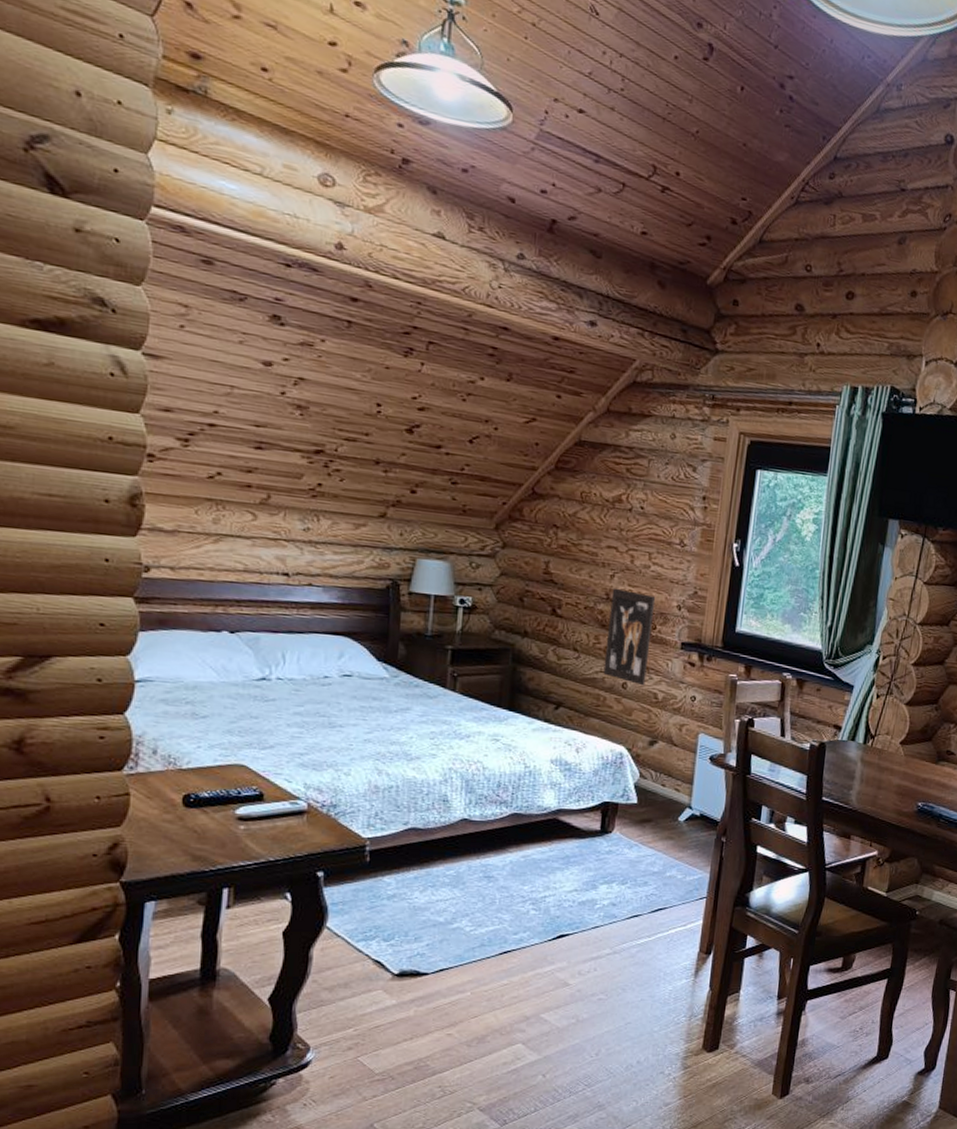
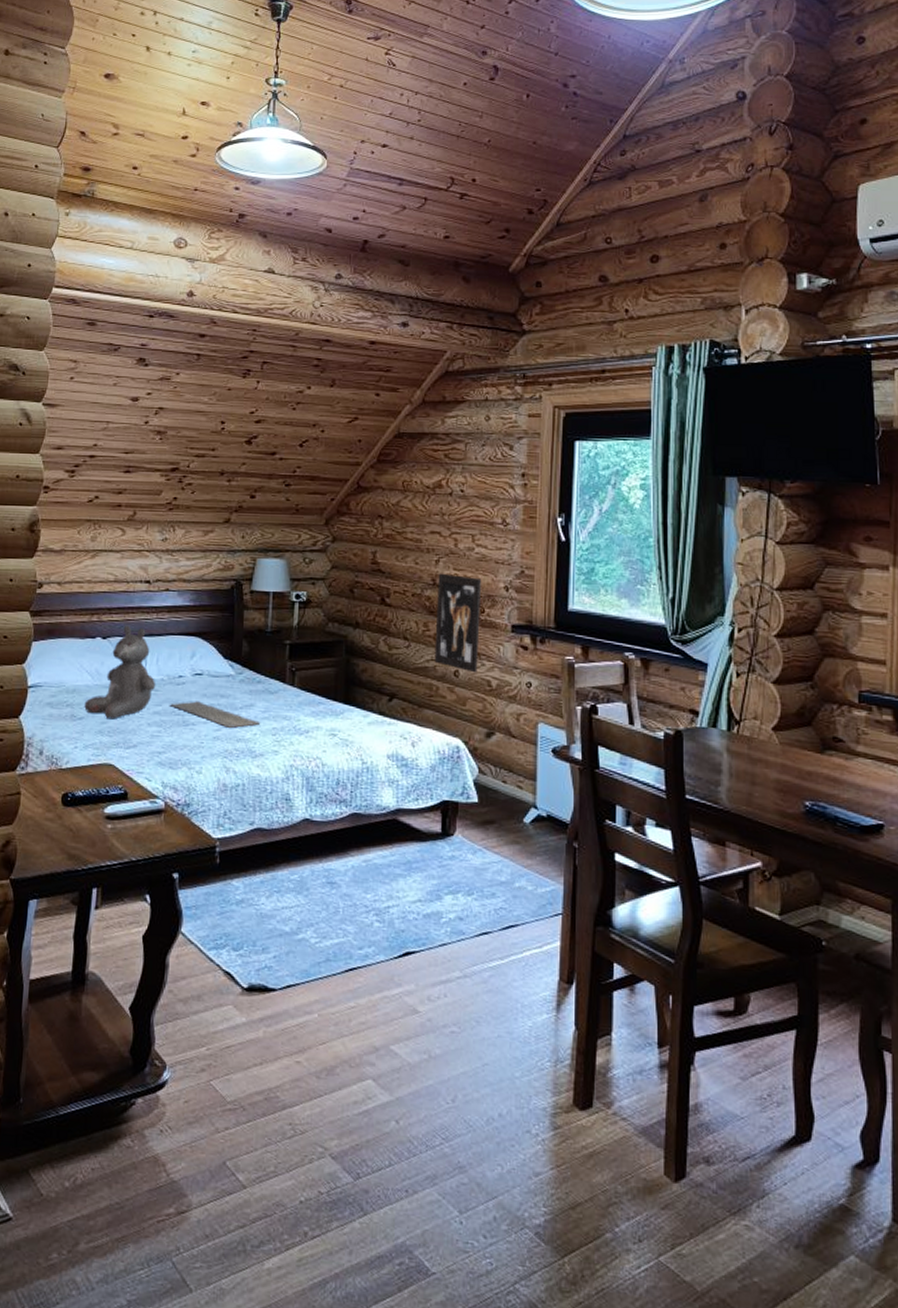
teddy bear: none [208,619,297,719] -> present [84,625,156,719]
bath mat: none [314,703,418,731] -> present [170,701,261,728]

